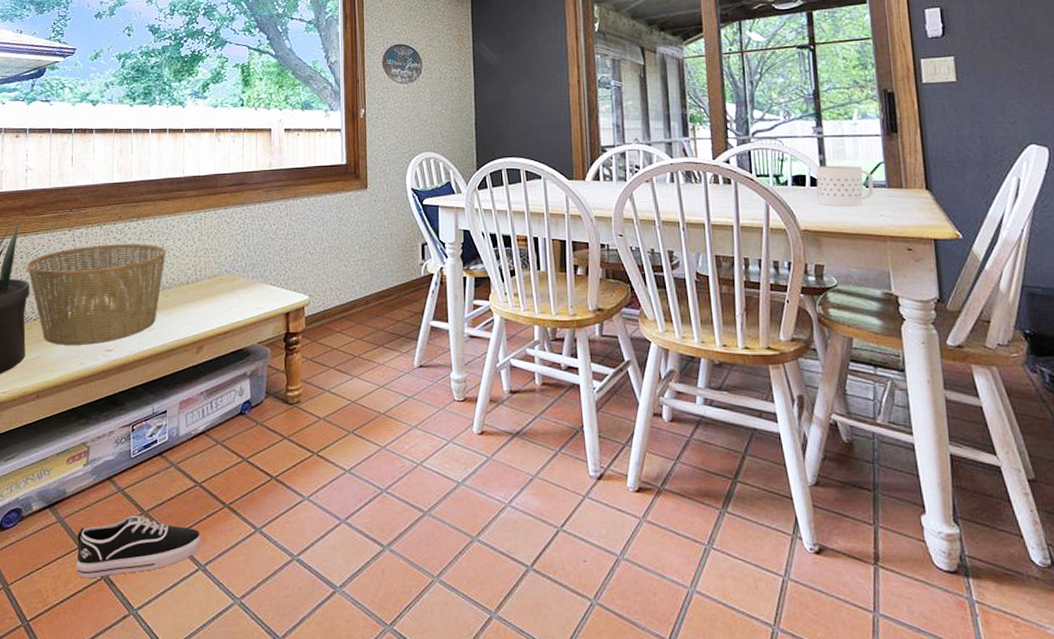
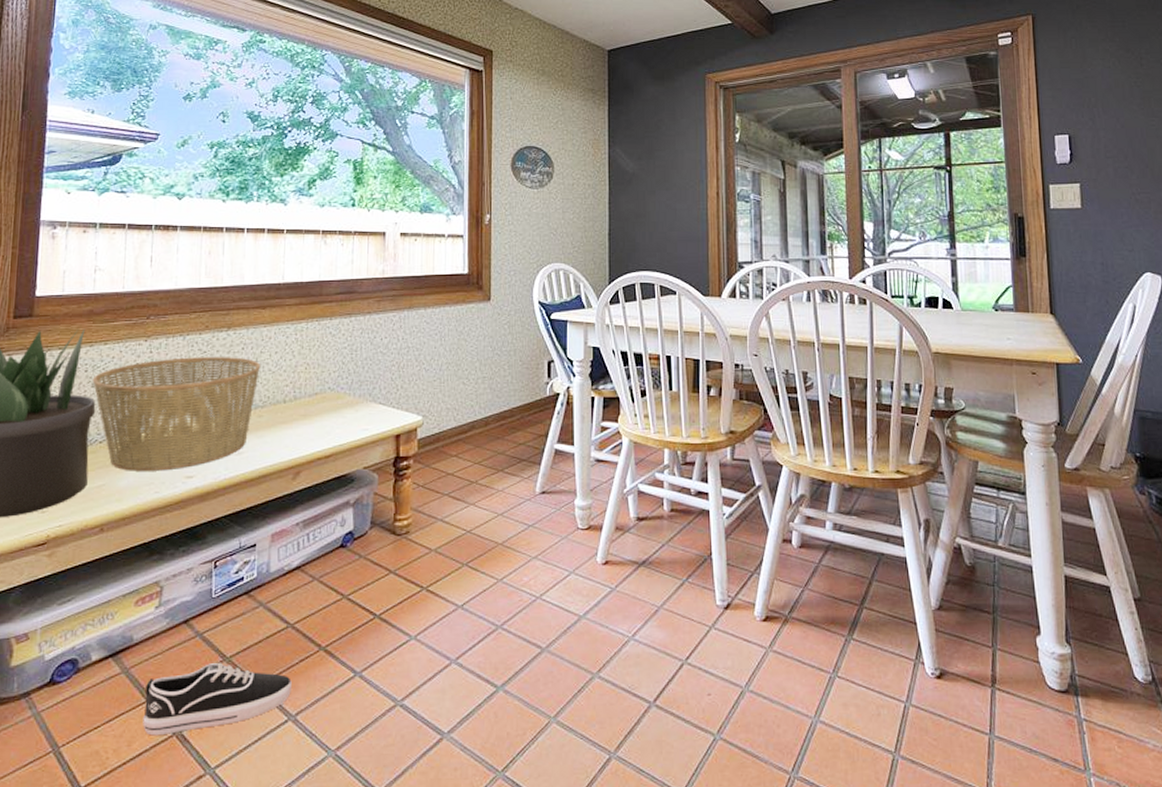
mug: present [816,165,874,207] -> none [948,288,1003,330]

